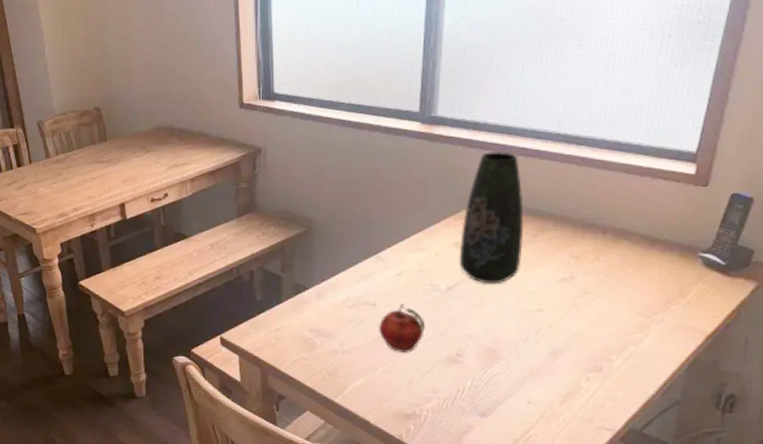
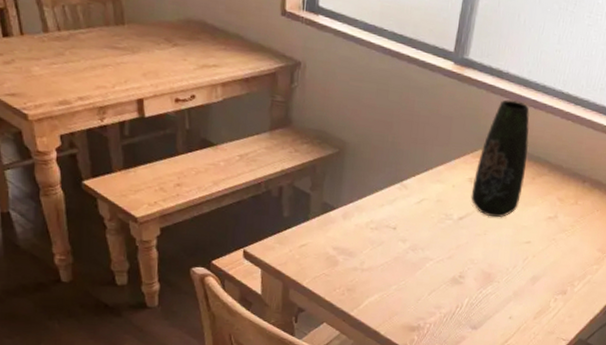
fruit: present [379,303,426,354] -> none [396,229,438,274]

